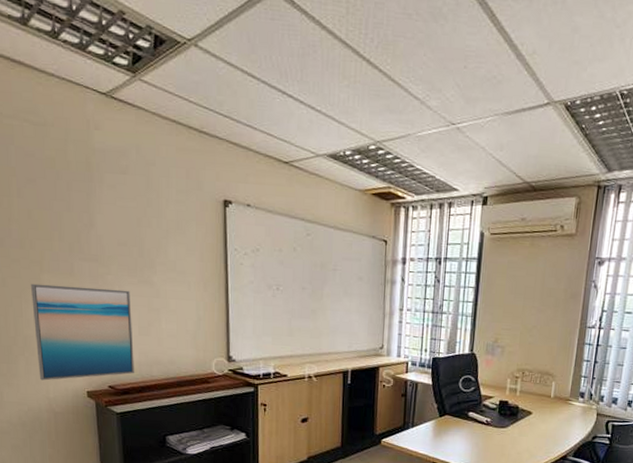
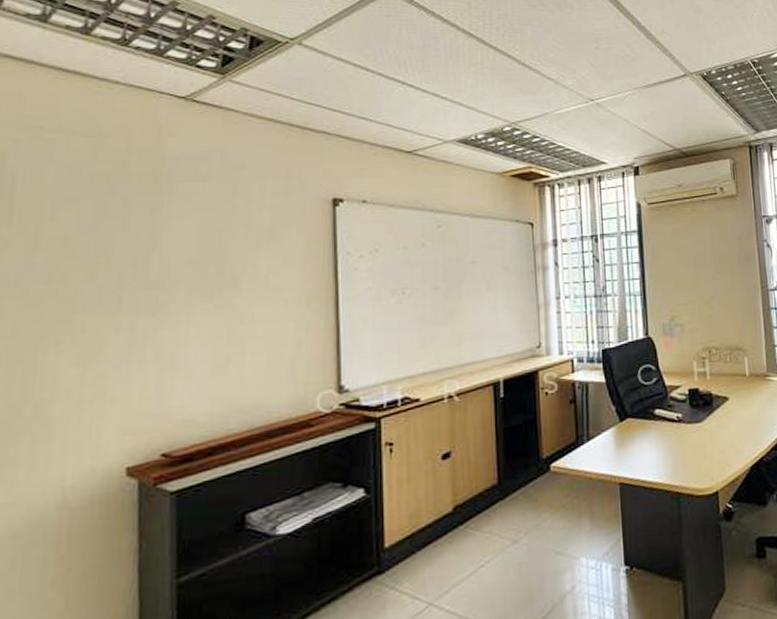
wall art: present [31,283,134,381] -> none [51,319,203,463]

